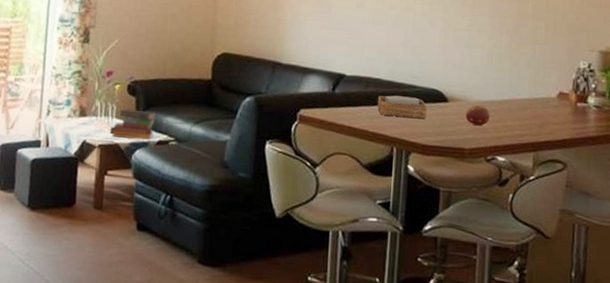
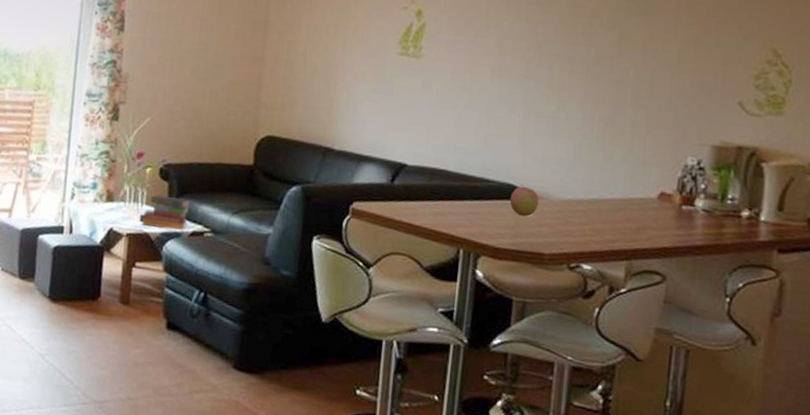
napkin holder: present [377,95,427,119] -> none [442,189,501,218]
fruit: none [434,90,459,117] -> present [509,186,539,217]
fruit: present [465,105,490,126] -> none [546,204,576,229]

